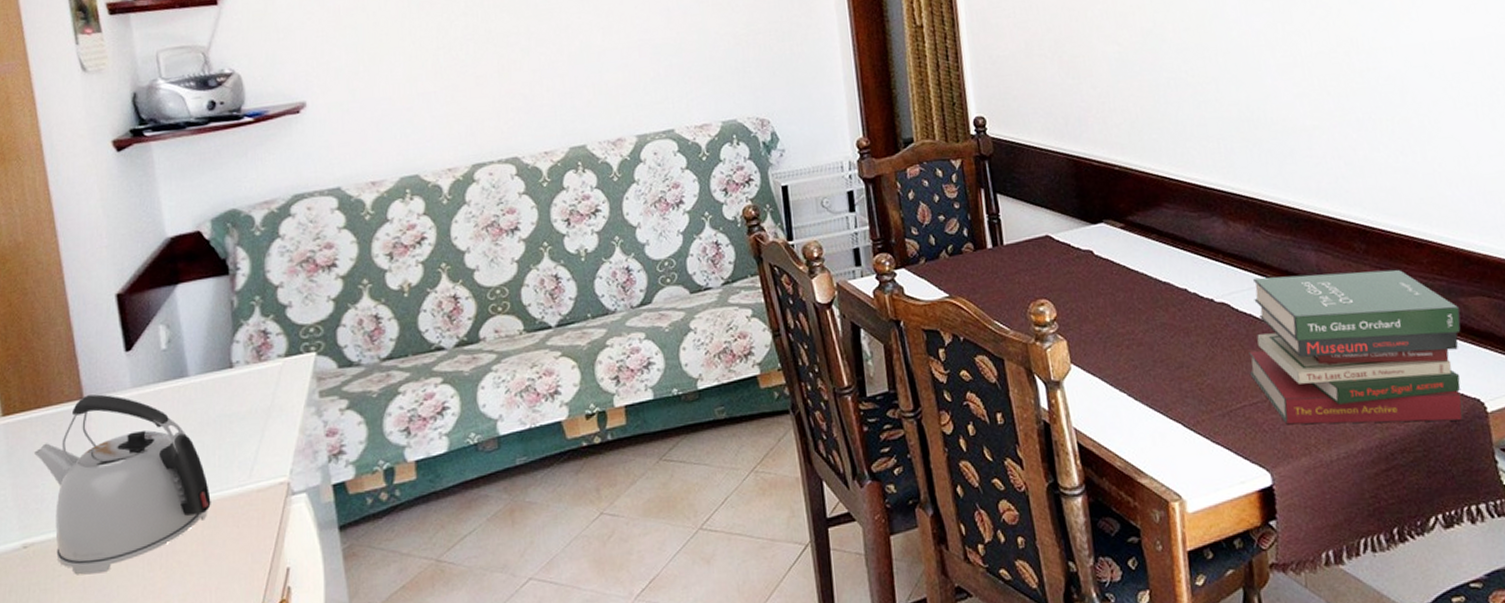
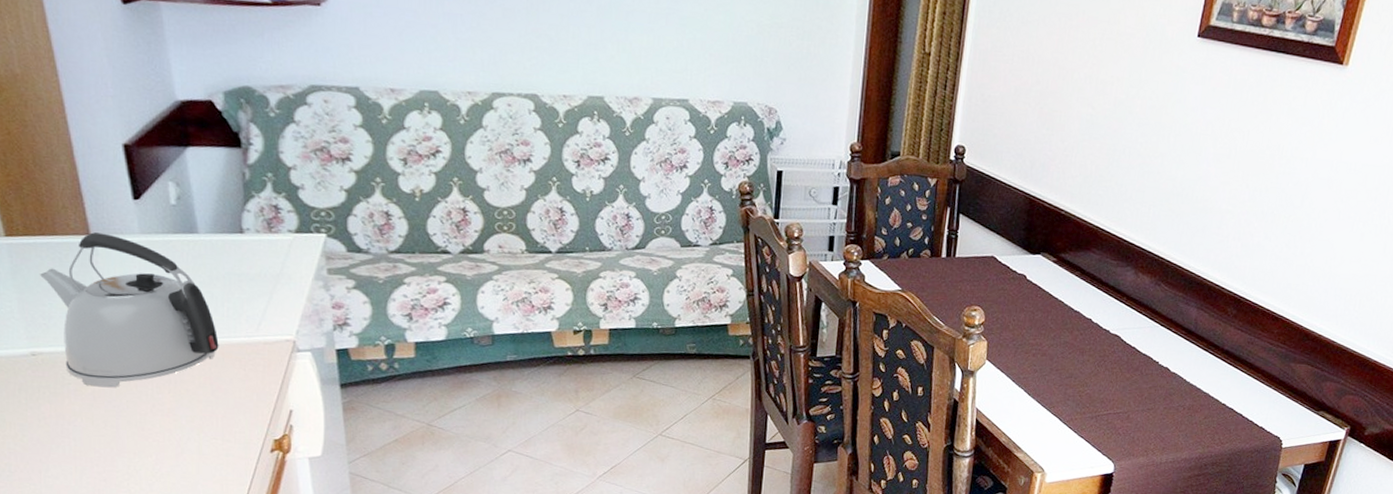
books: present [1248,269,1464,425] -> none [1120,320,1289,450]

